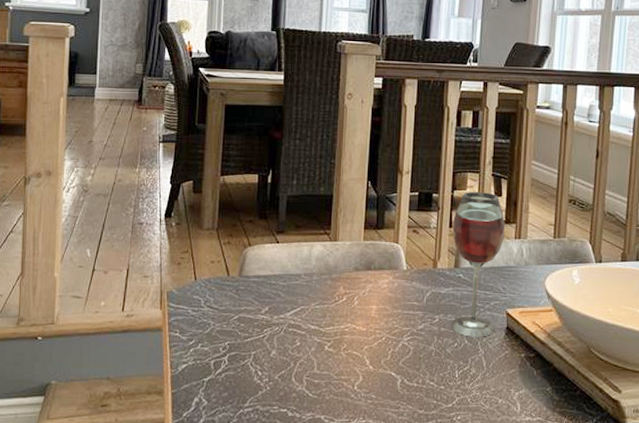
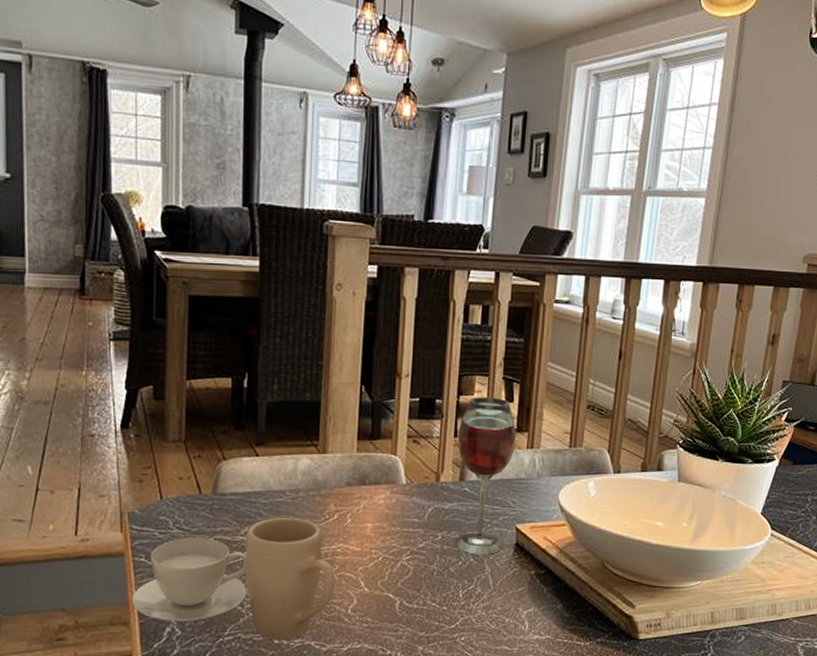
teacup: none [166,315,266,393] -> present [132,538,247,621]
mug: none [264,298,344,414] -> present [244,517,336,641]

